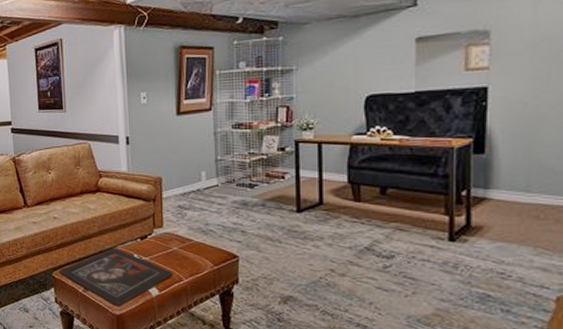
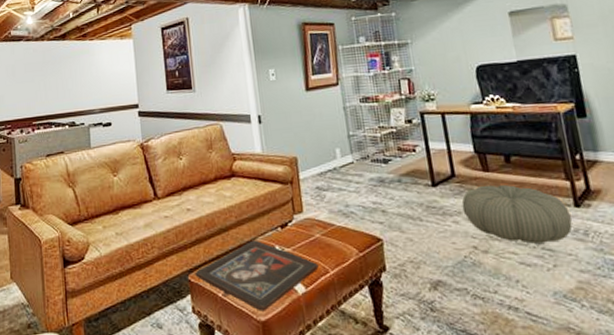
pouf: none [325,214,442,272] -> present [461,184,573,244]

